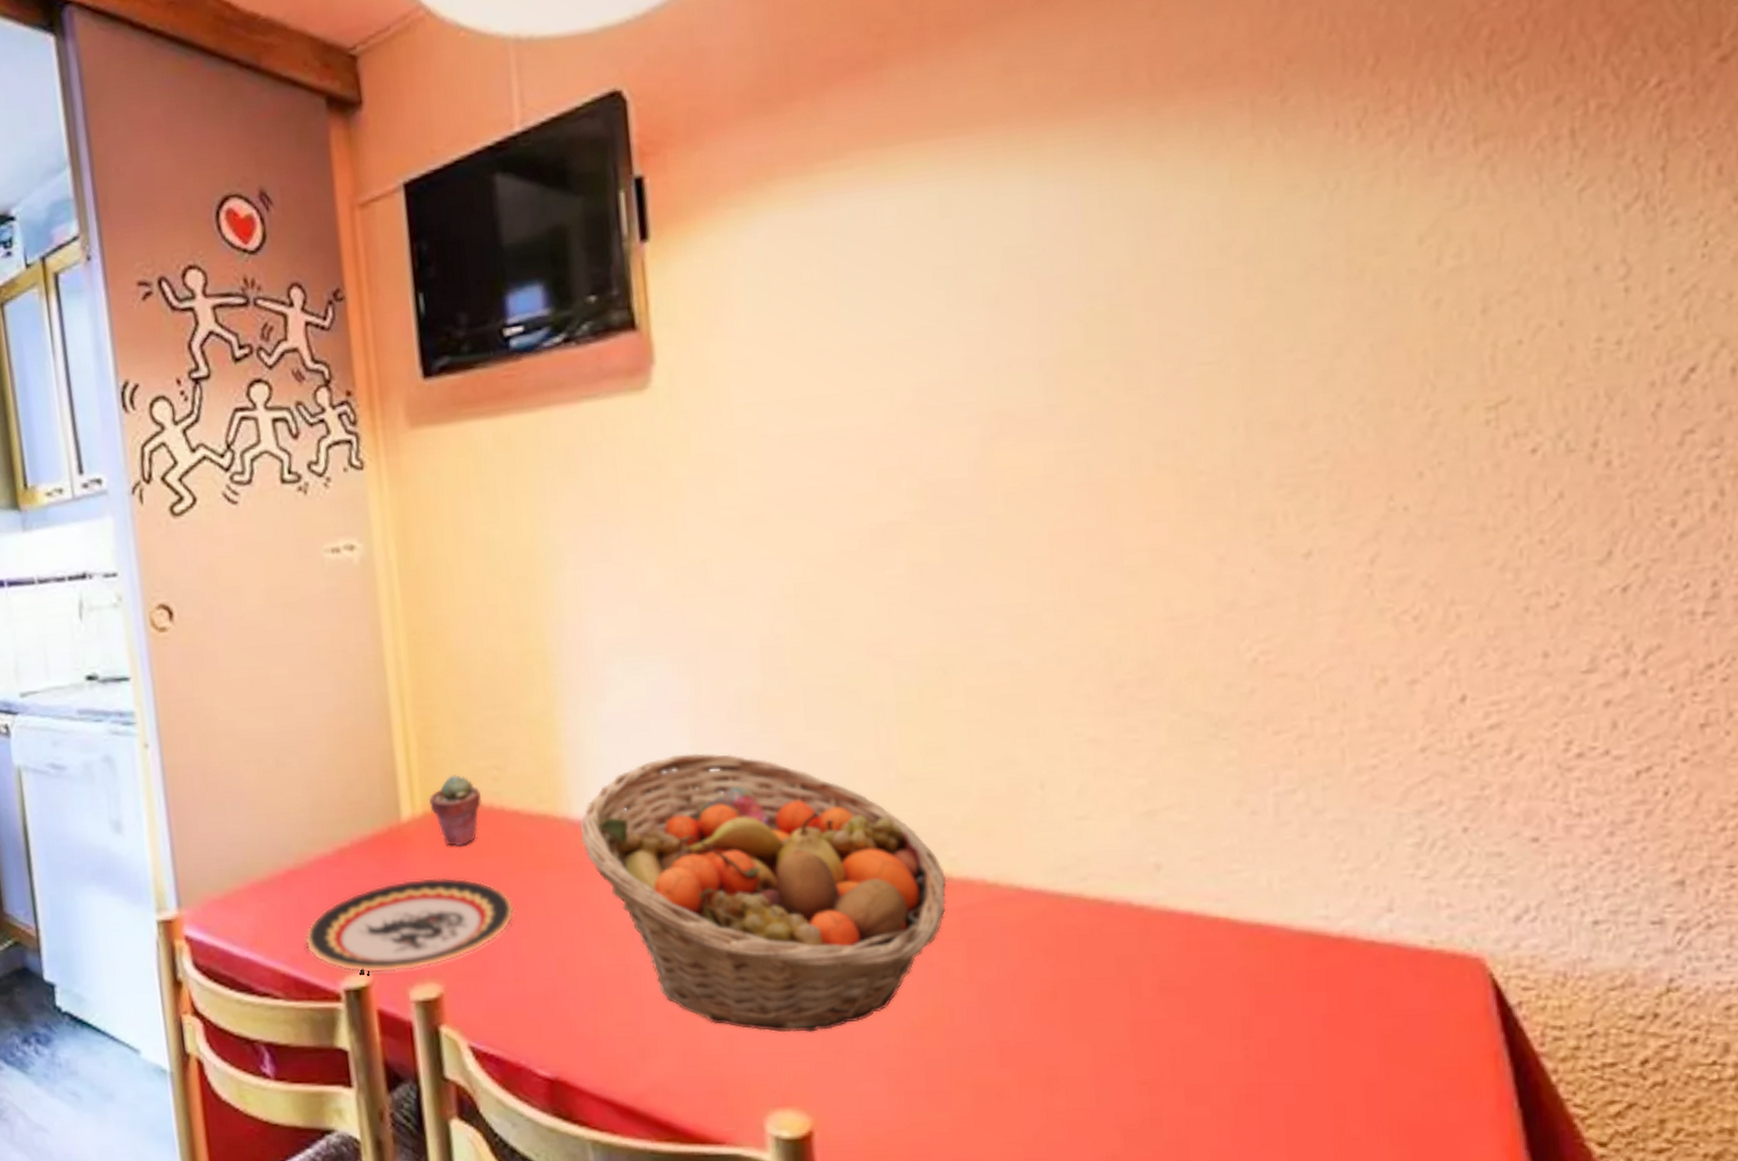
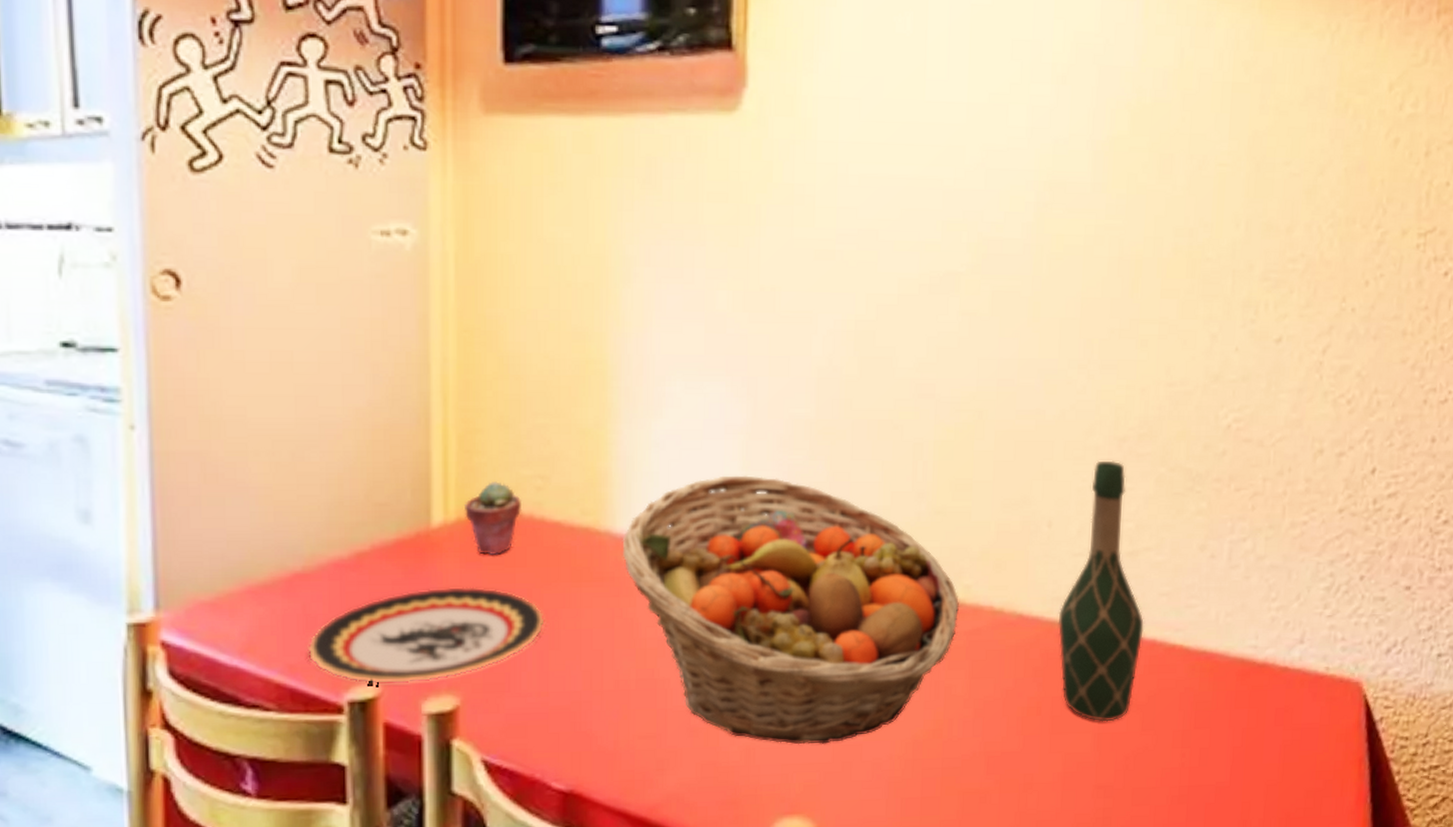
wine bottle: none [1065,709,1176,1008] -> present [1057,460,1144,722]

